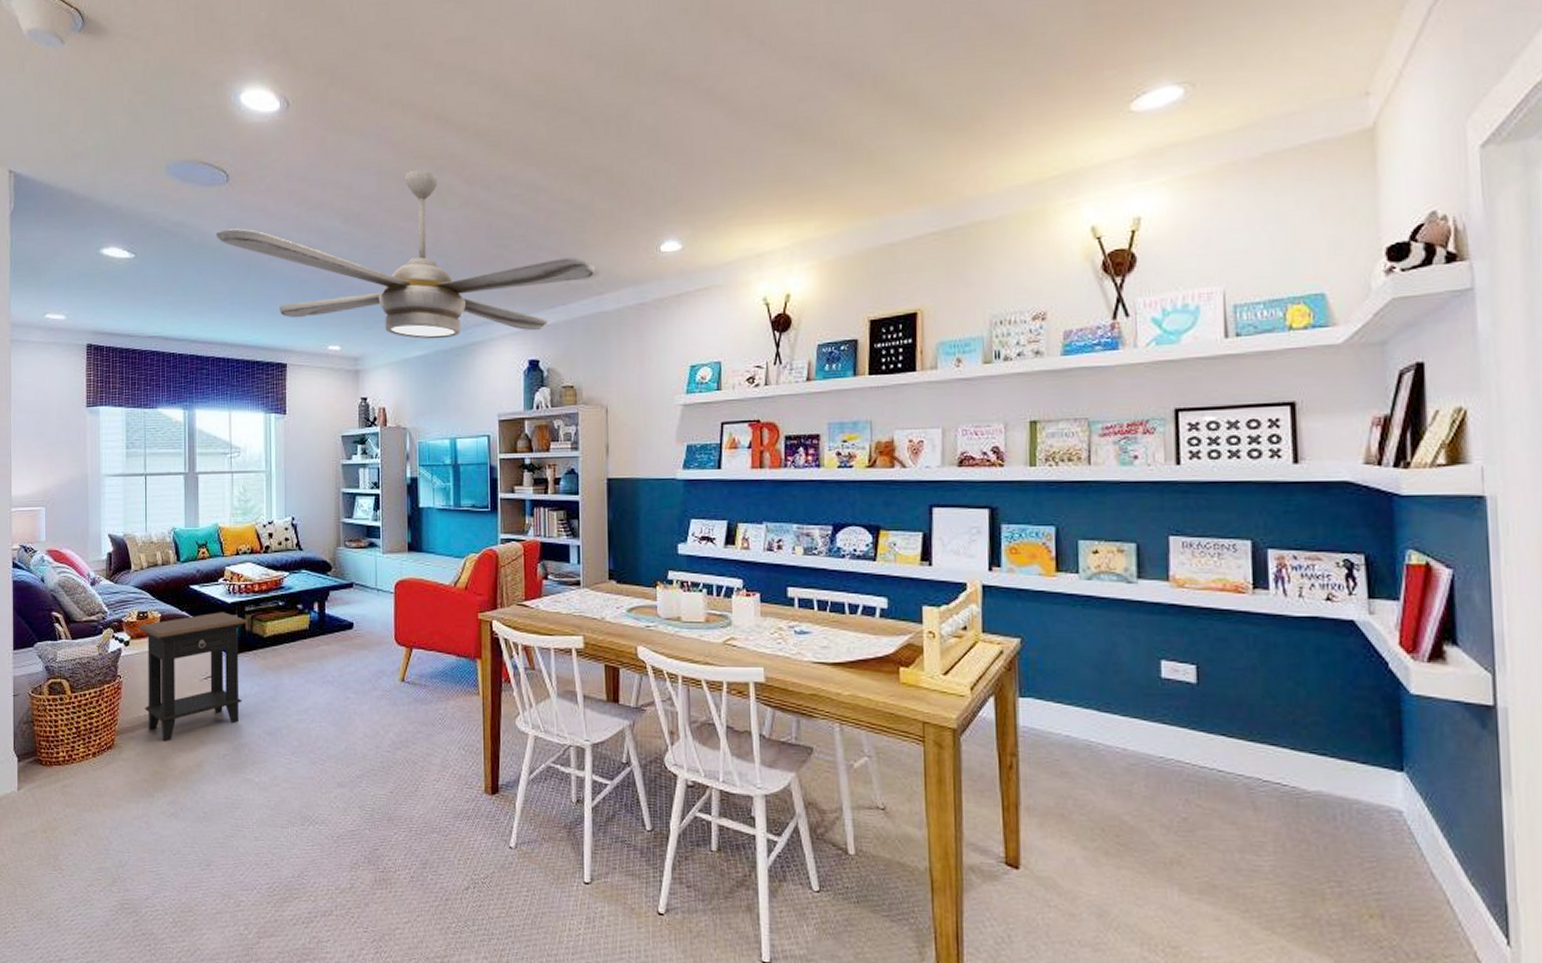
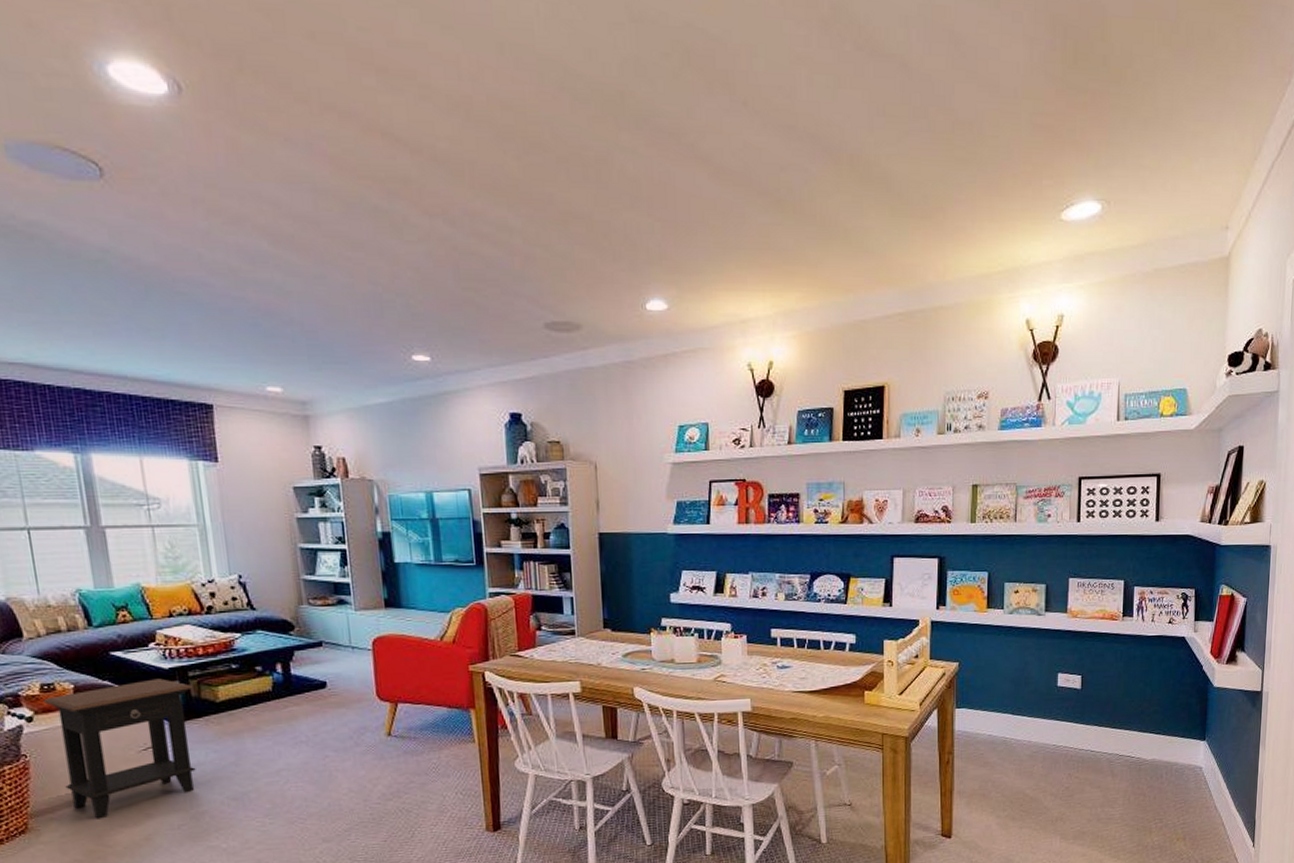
ceiling fan: present [216,170,596,339] -> none [92,192,579,386]

